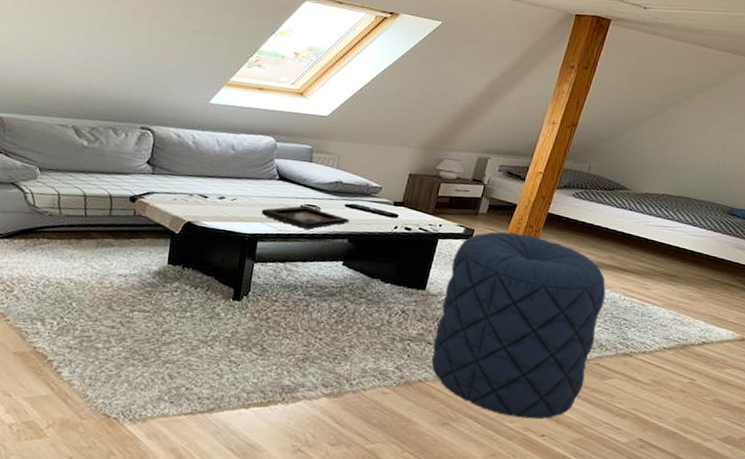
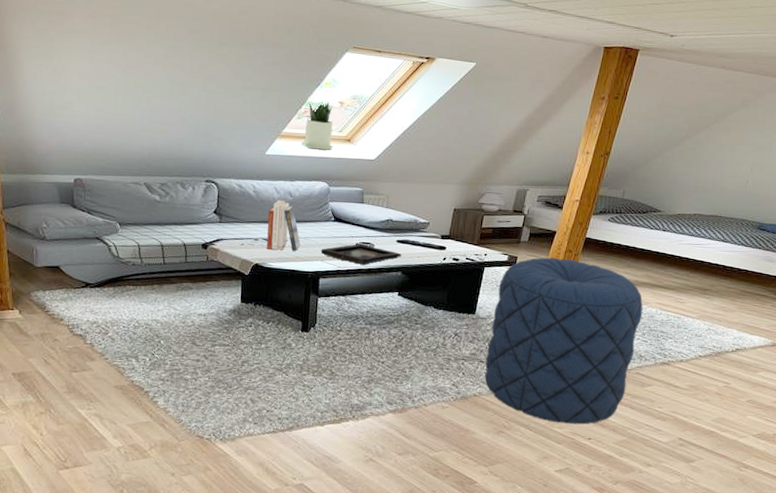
books: none [202,153,240,210] -> present [267,199,301,251]
planter: none [249,50,287,103] -> present [301,101,334,150]

